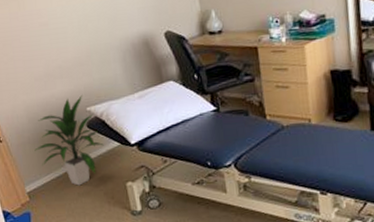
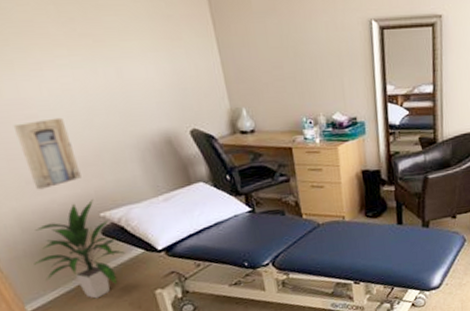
wall art: none [30,24,75,86] -> present [13,117,82,190]

